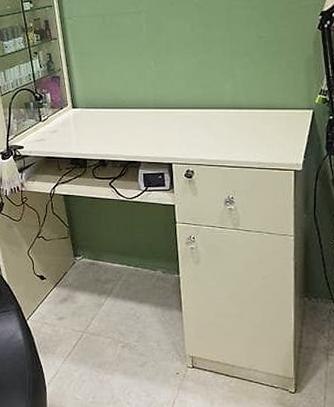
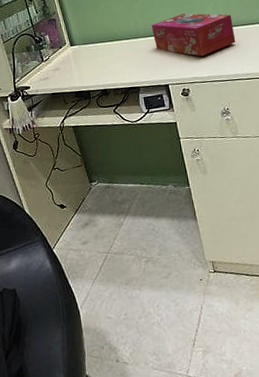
tissue box: none [162,88,252,138] -> present [151,13,236,57]

